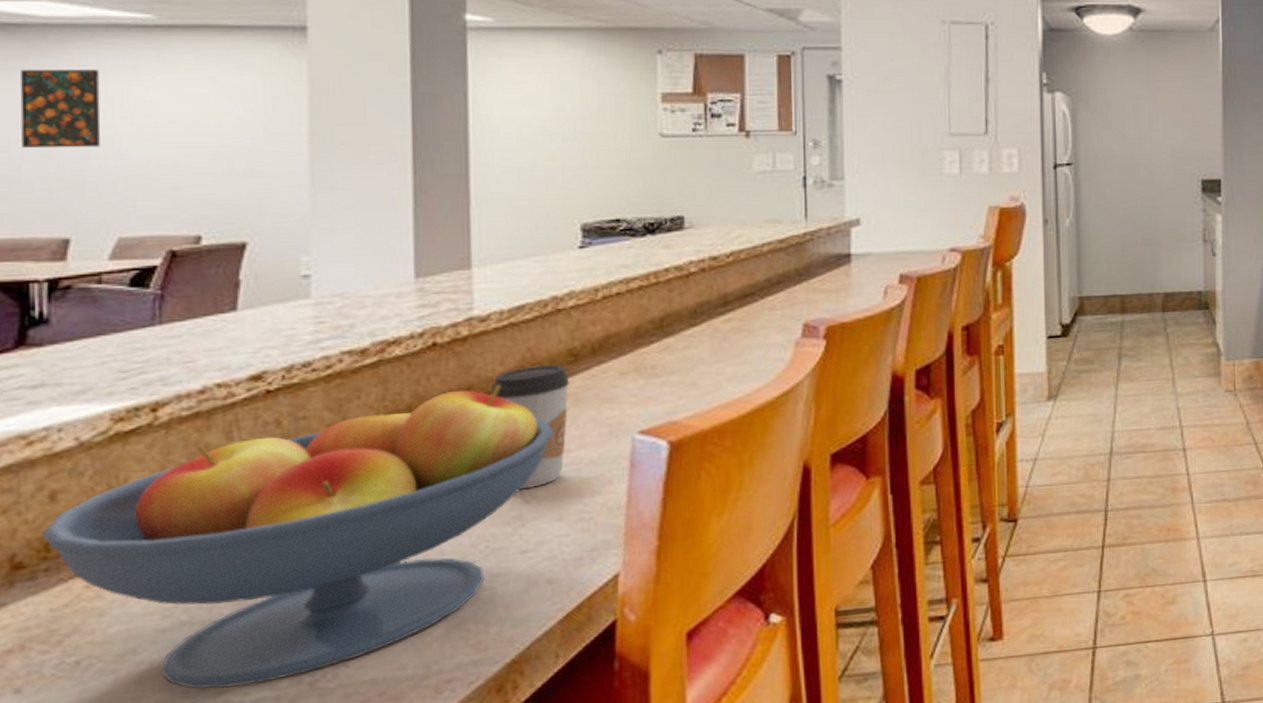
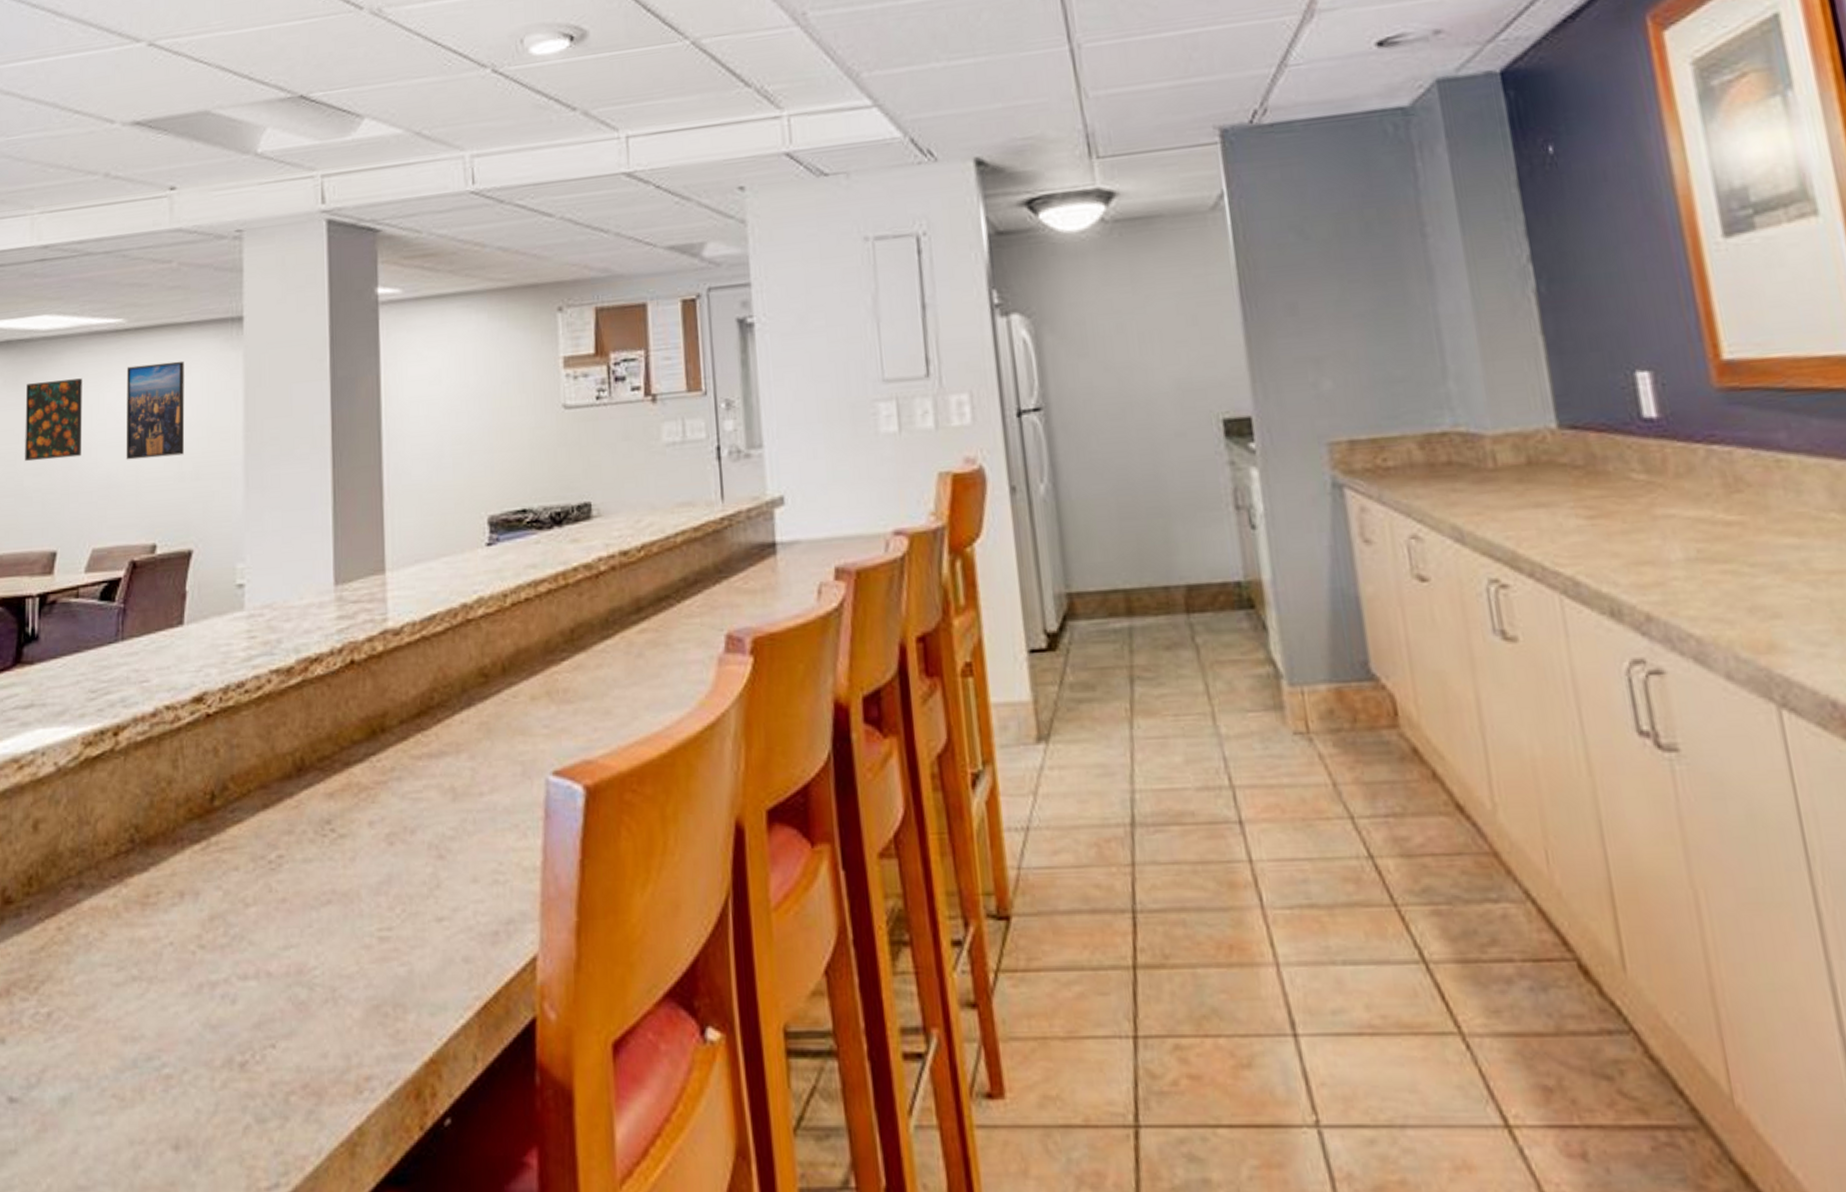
fruit bowl: present [42,384,554,689] -> none [26,710,466,1061]
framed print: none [158,62,235,154] -> present [126,361,185,460]
coffee cup: present [490,365,570,490] -> none [404,687,481,841]

